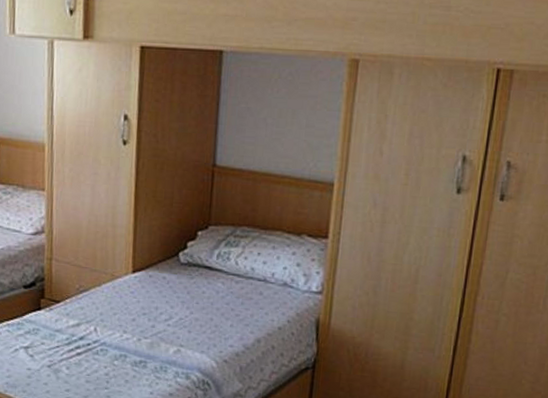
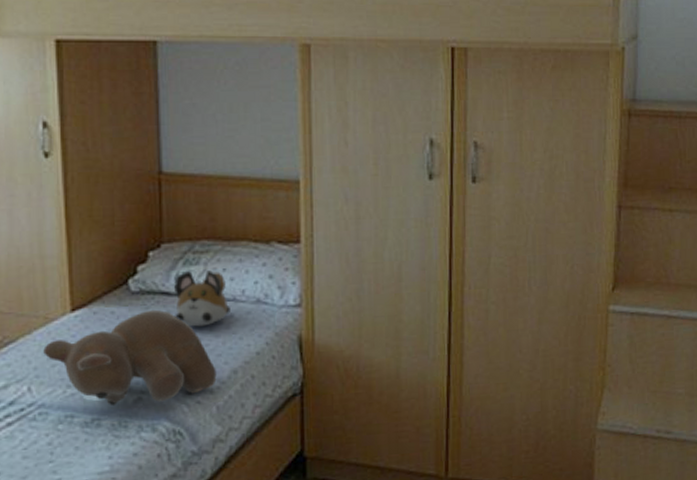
teddy bear: none [108,279,243,356] -> present [43,309,217,407]
plush toy: none [213,251,261,299] -> present [174,270,230,327]

